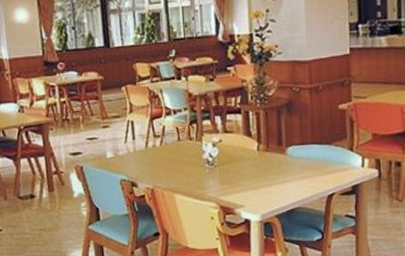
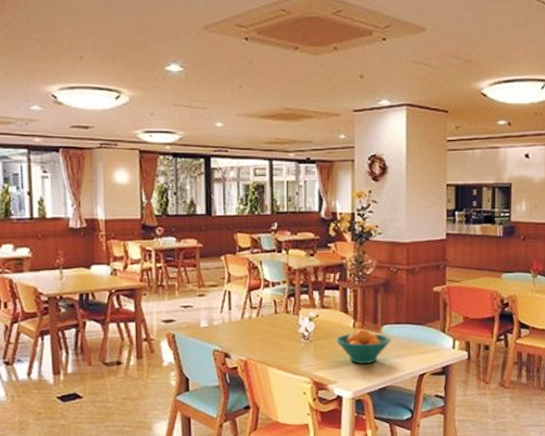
fruit bowl: none [240,151,297,187] -> present [335,328,391,364]

